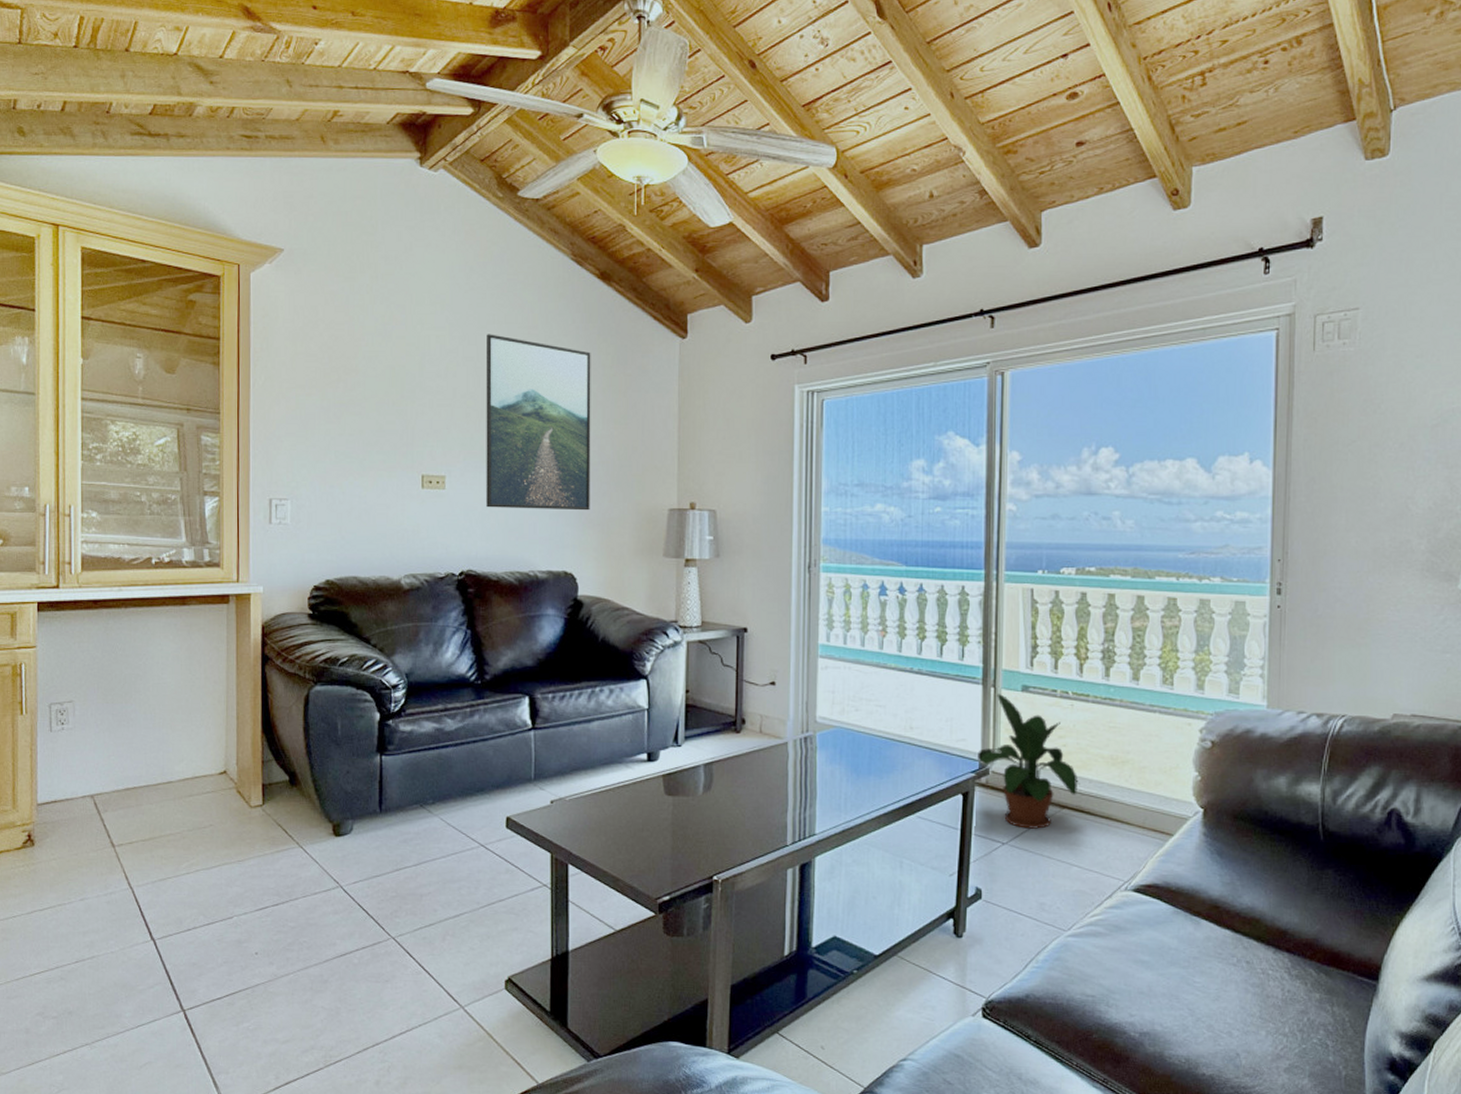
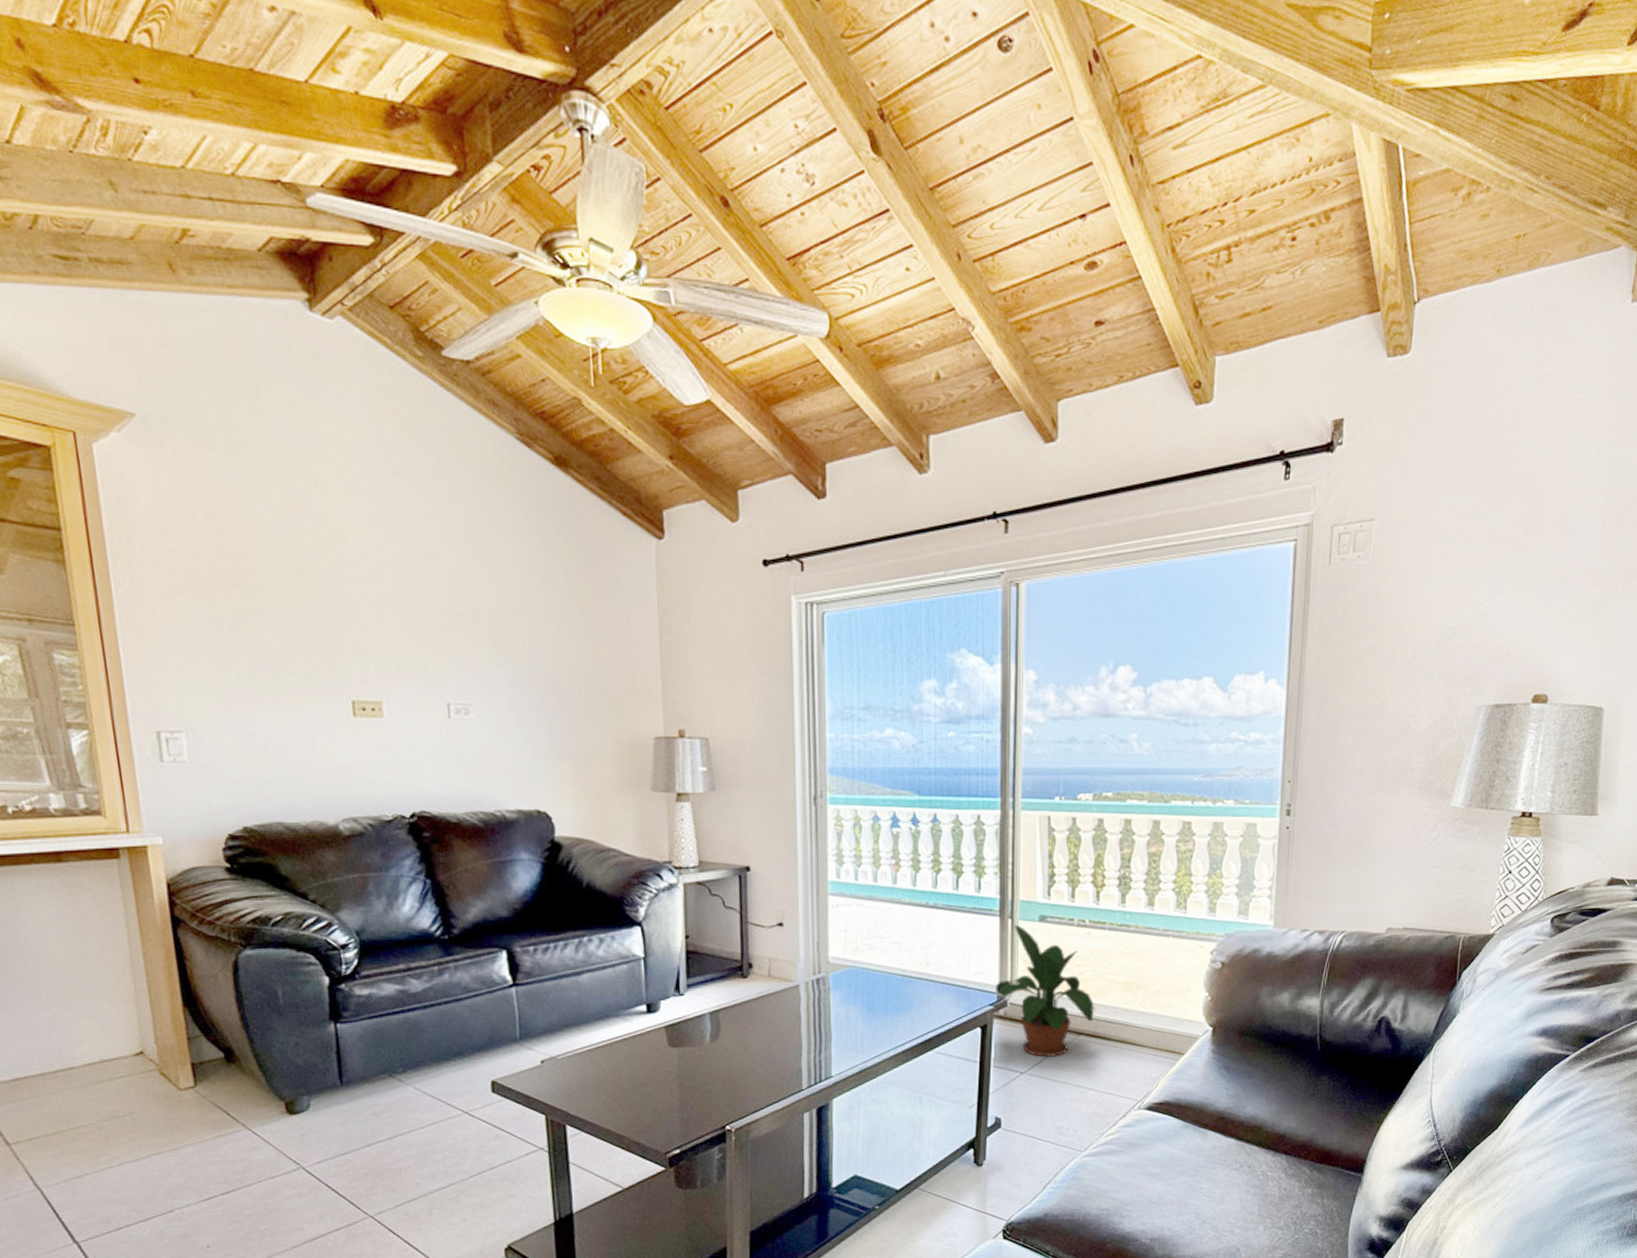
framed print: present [486,334,591,511] -> none [418,529,562,741]

